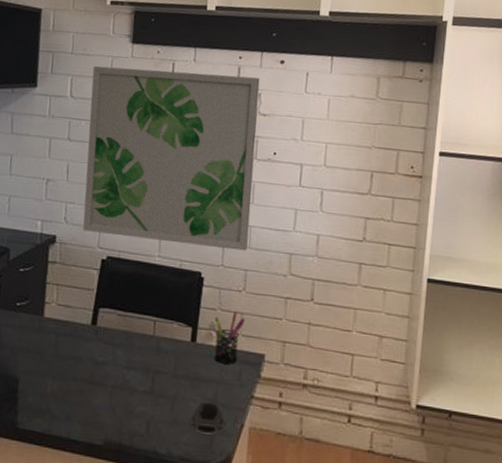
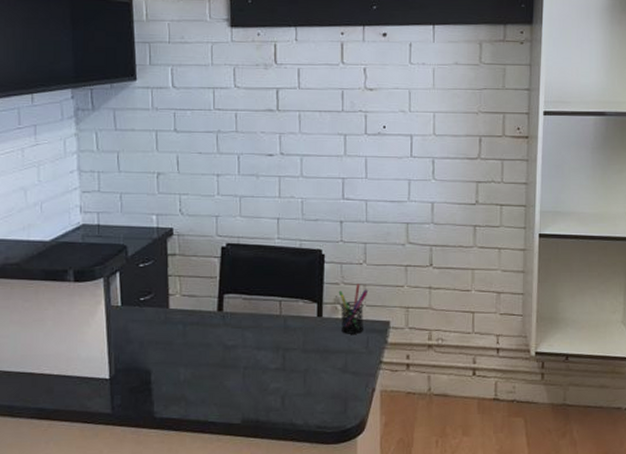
wall art: present [83,65,260,251] -> none [192,52,365,225]
computer mouse: present [190,402,226,435] -> none [323,371,357,402]

